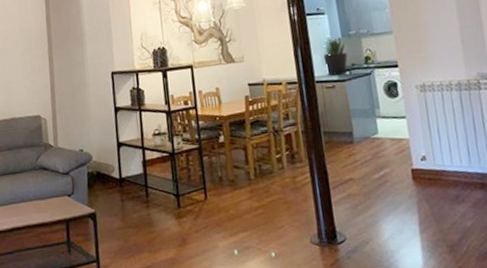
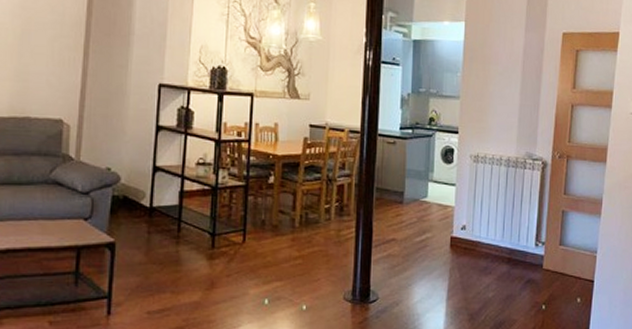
planter: present [323,37,348,76] -> none [390,90,414,133]

